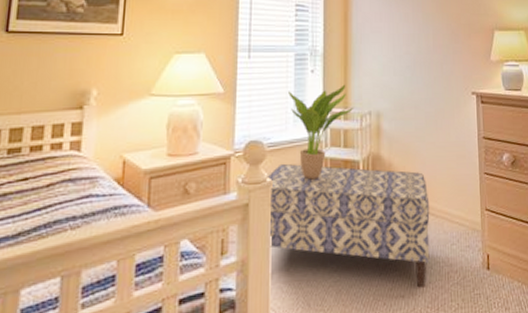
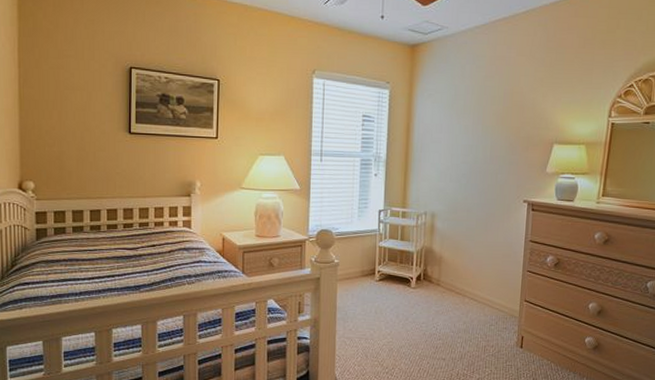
bench: present [267,163,430,288] -> none [335,249,474,355]
potted plant: present [288,84,354,180] -> none [354,187,412,264]

